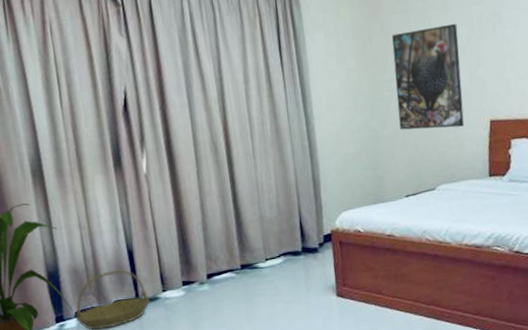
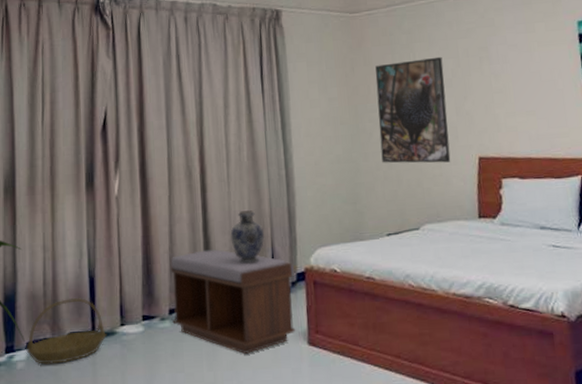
bench: none [204,218,325,308] -> present [170,249,296,354]
decorative vase: none [259,180,292,230] -> present [230,210,265,264]

